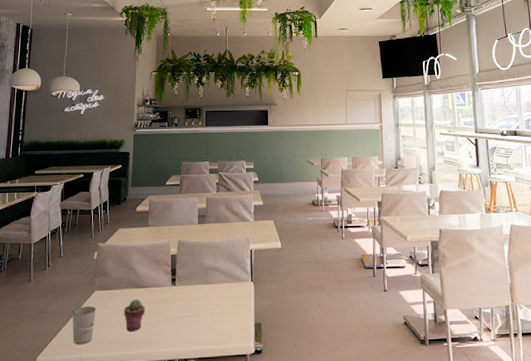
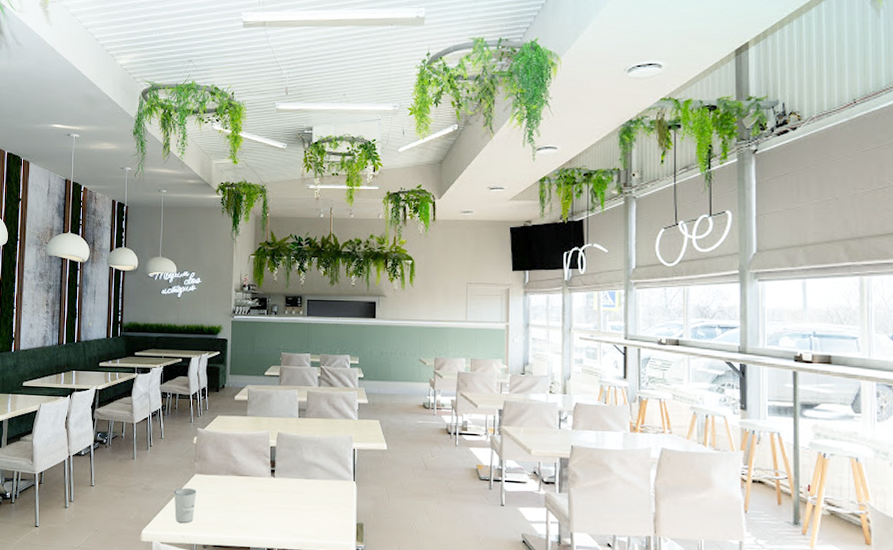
potted succulent: present [124,298,146,331] -> none [224,486,245,517]

